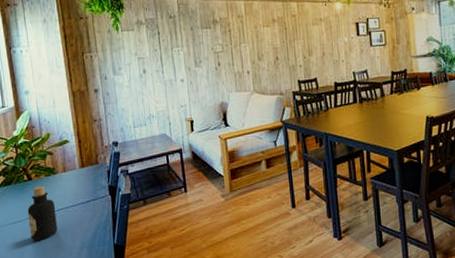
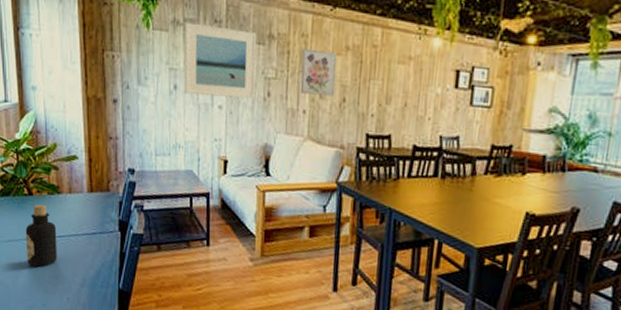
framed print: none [146,20,208,76] -> present [184,22,258,99]
wall art: none [240,25,270,59] -> present [300,48,337,97]

